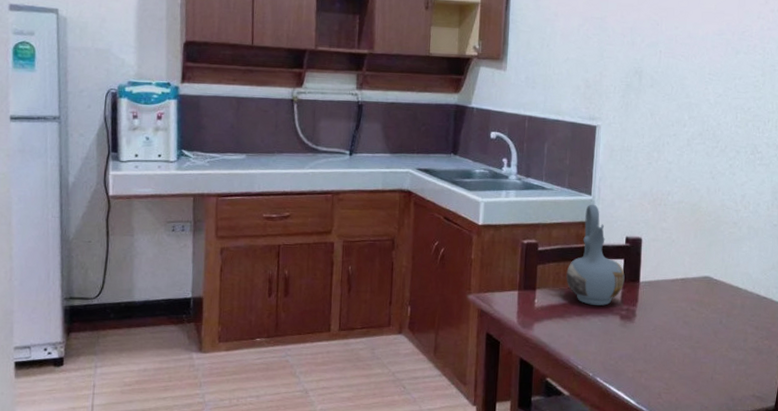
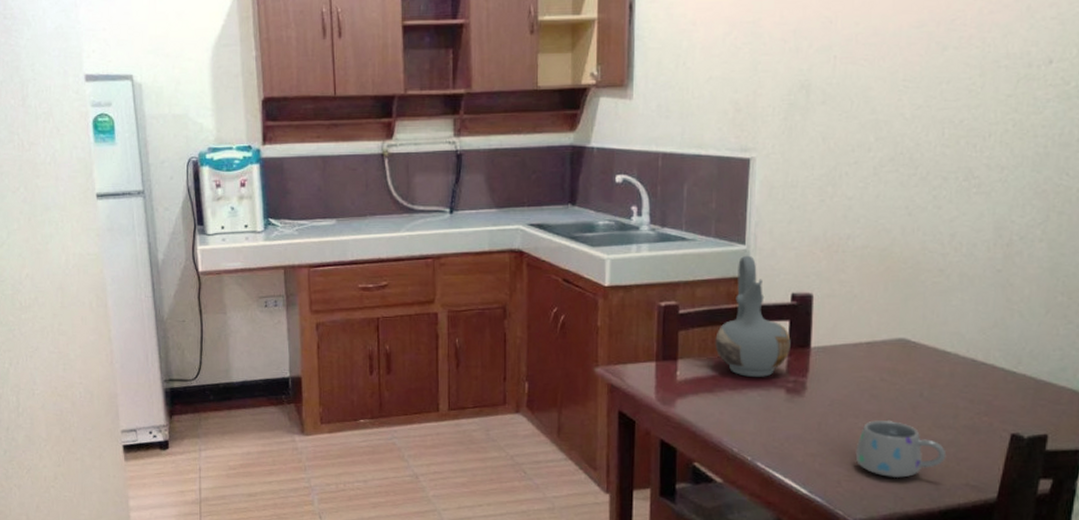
mug: none [672,343,739,390] -> present [855,420,947,478]

